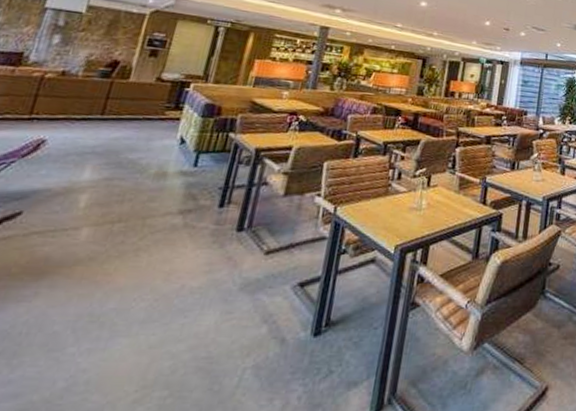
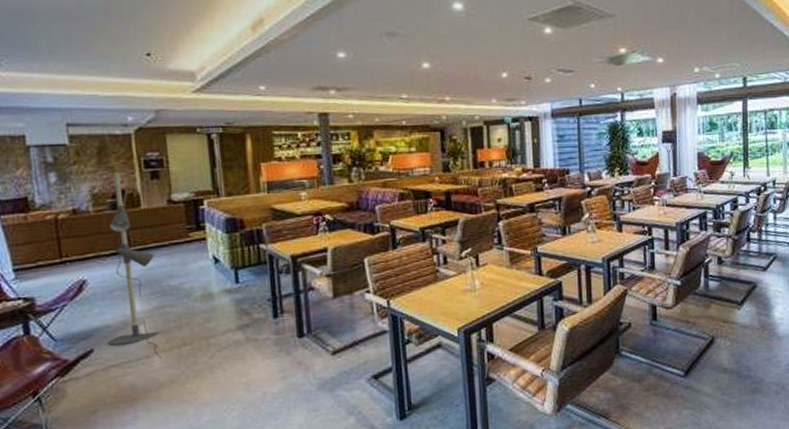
floor lamp: none [40,44,125,233] -> present [108,172,163,359]

